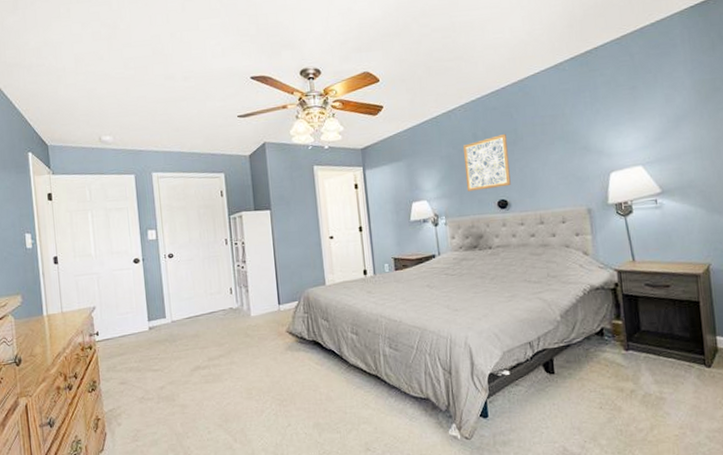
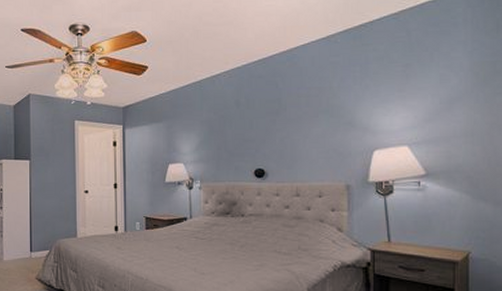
wall art: present [462,133,511,192] -> none [224,102,270,158]

